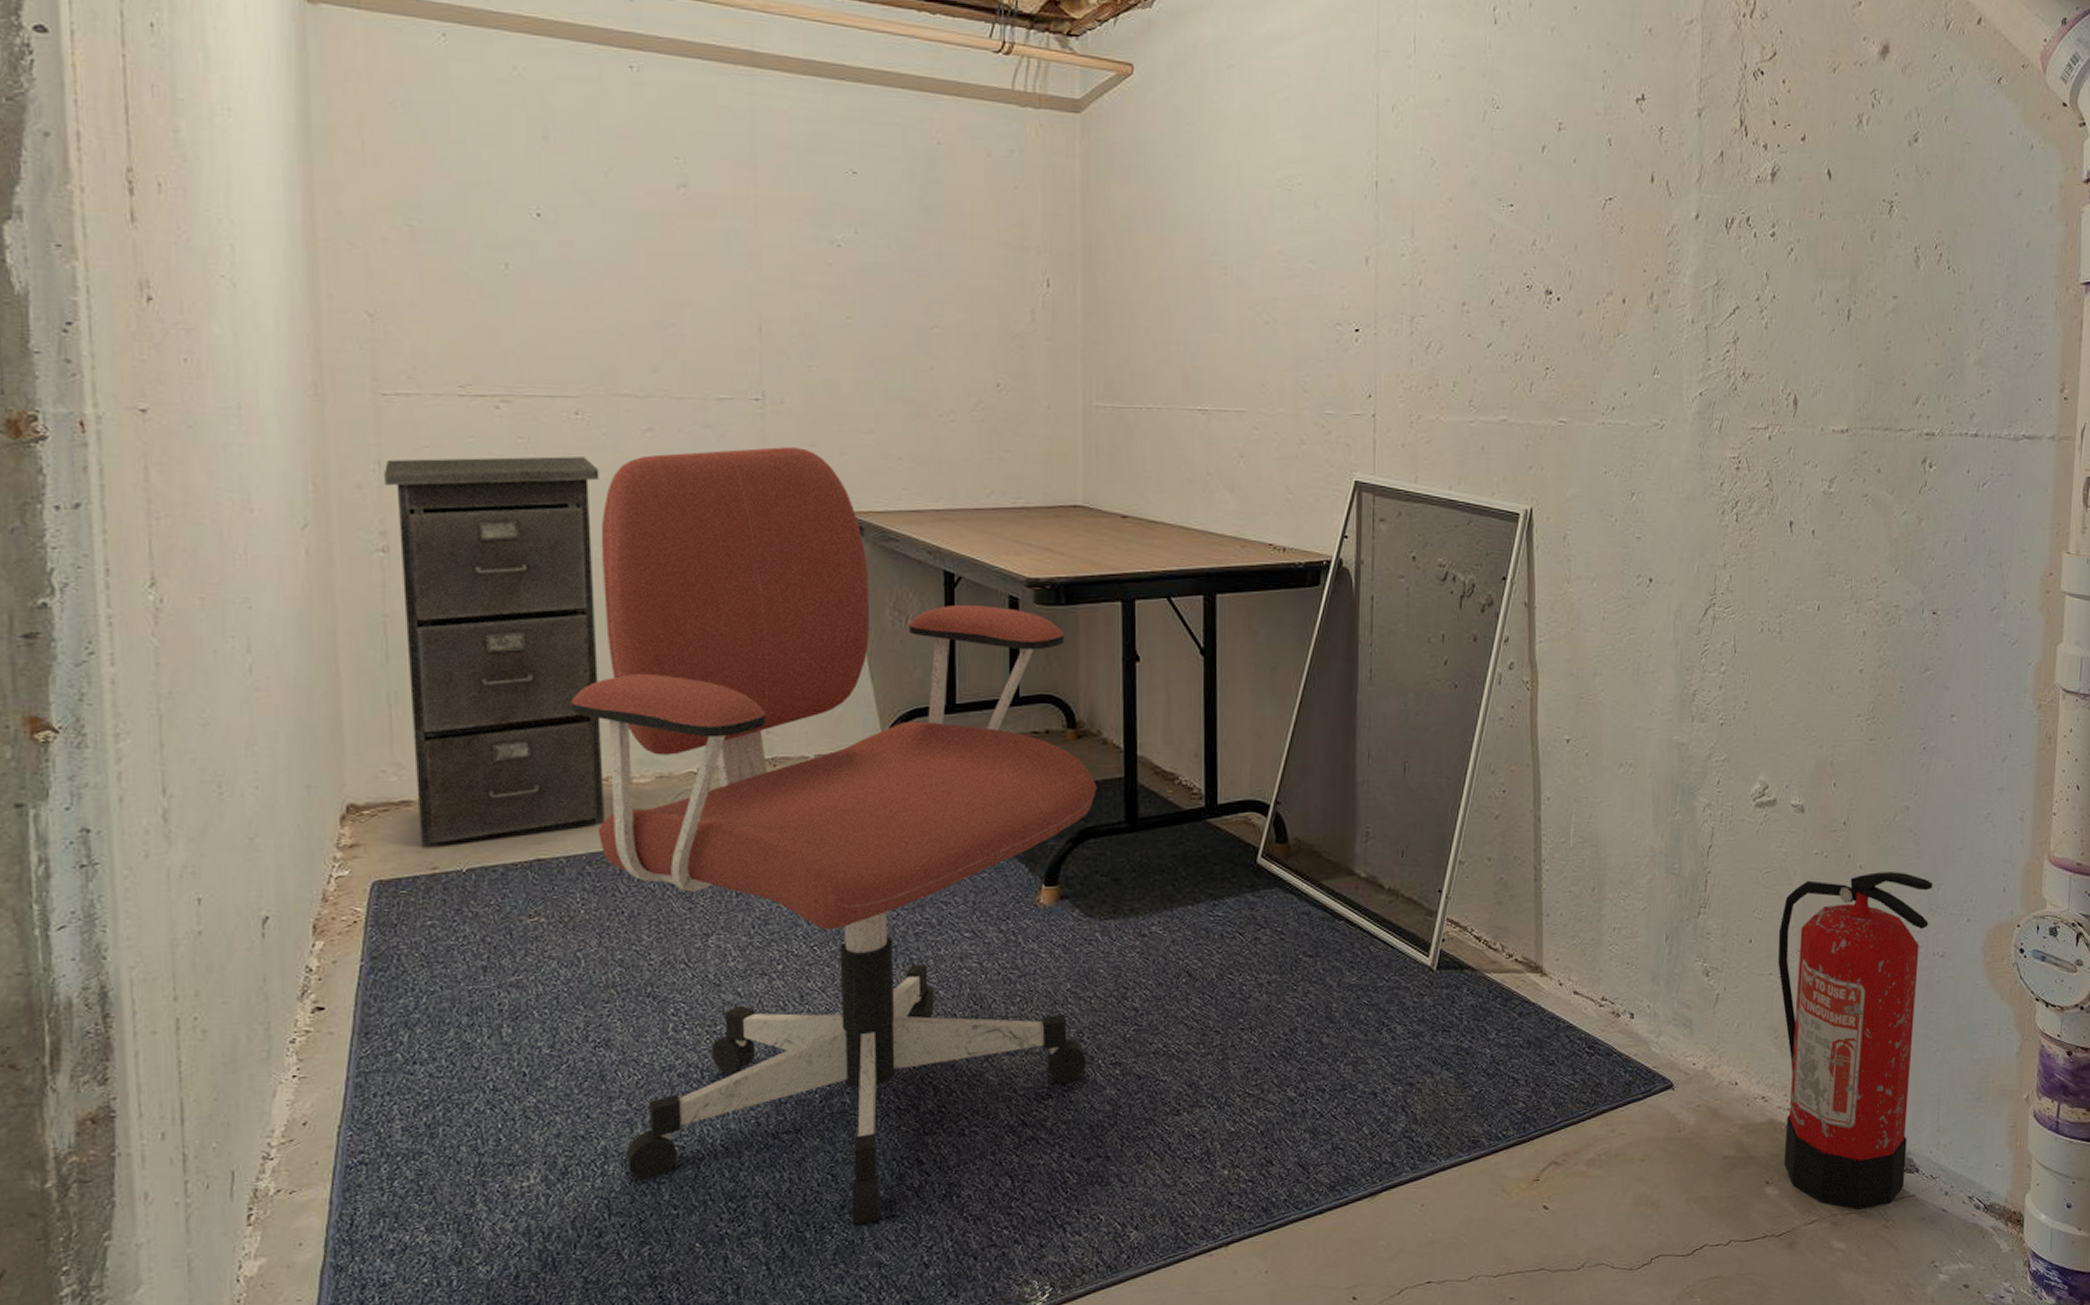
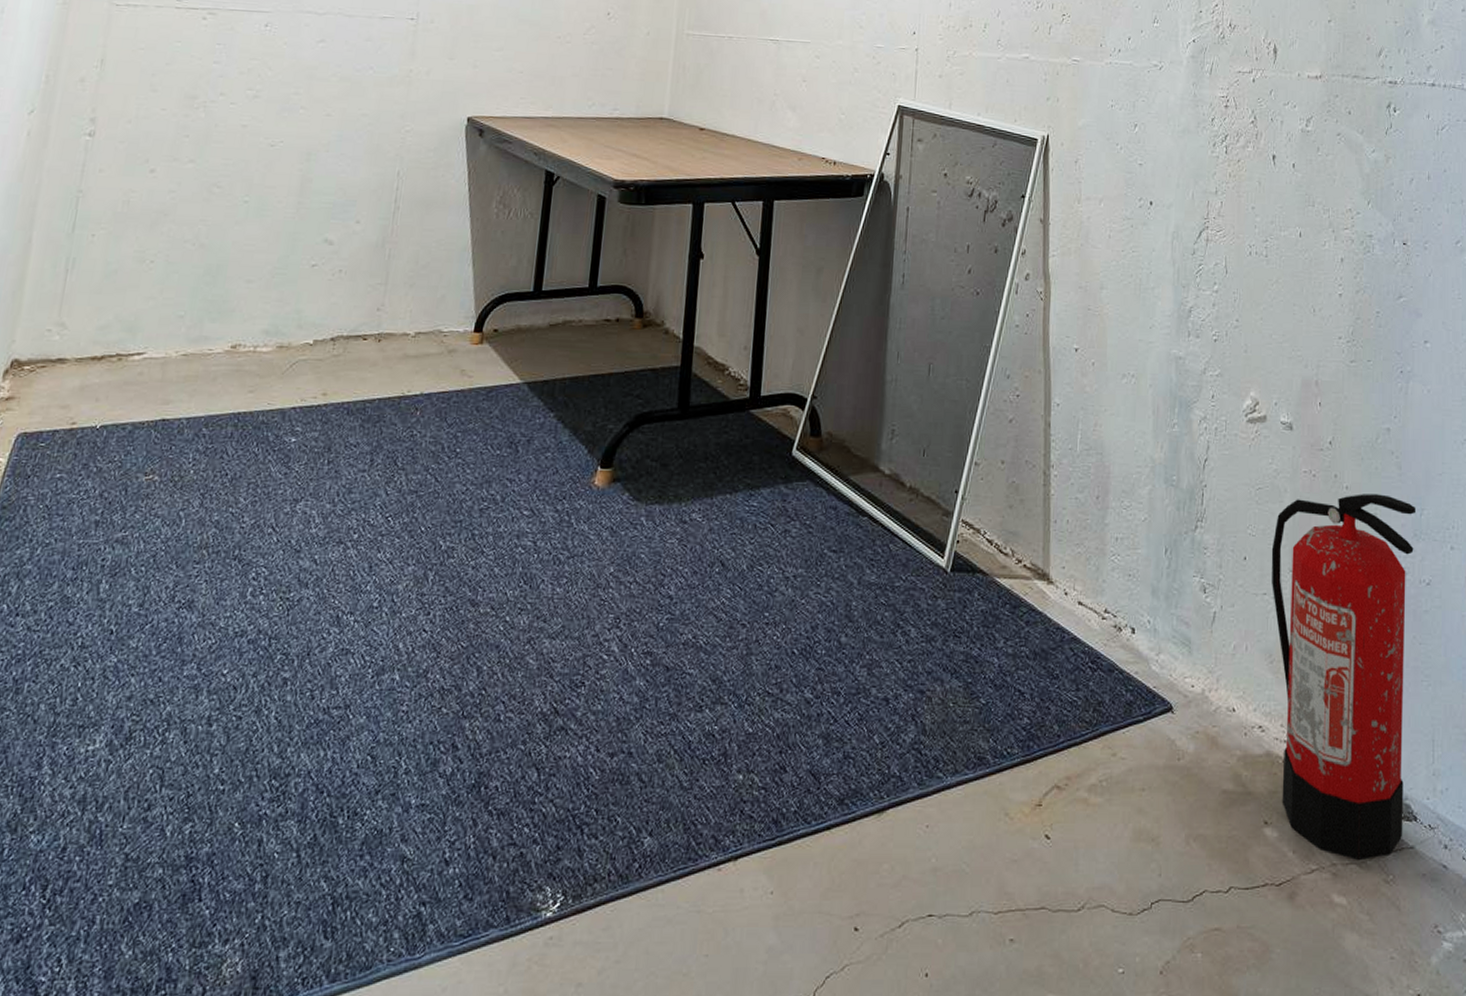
filing cabinet: present [384,456,604,848] -> none [65,58,276,404]
office chair: present [571,447,1097,1226] -> none [186,59,656,814]

